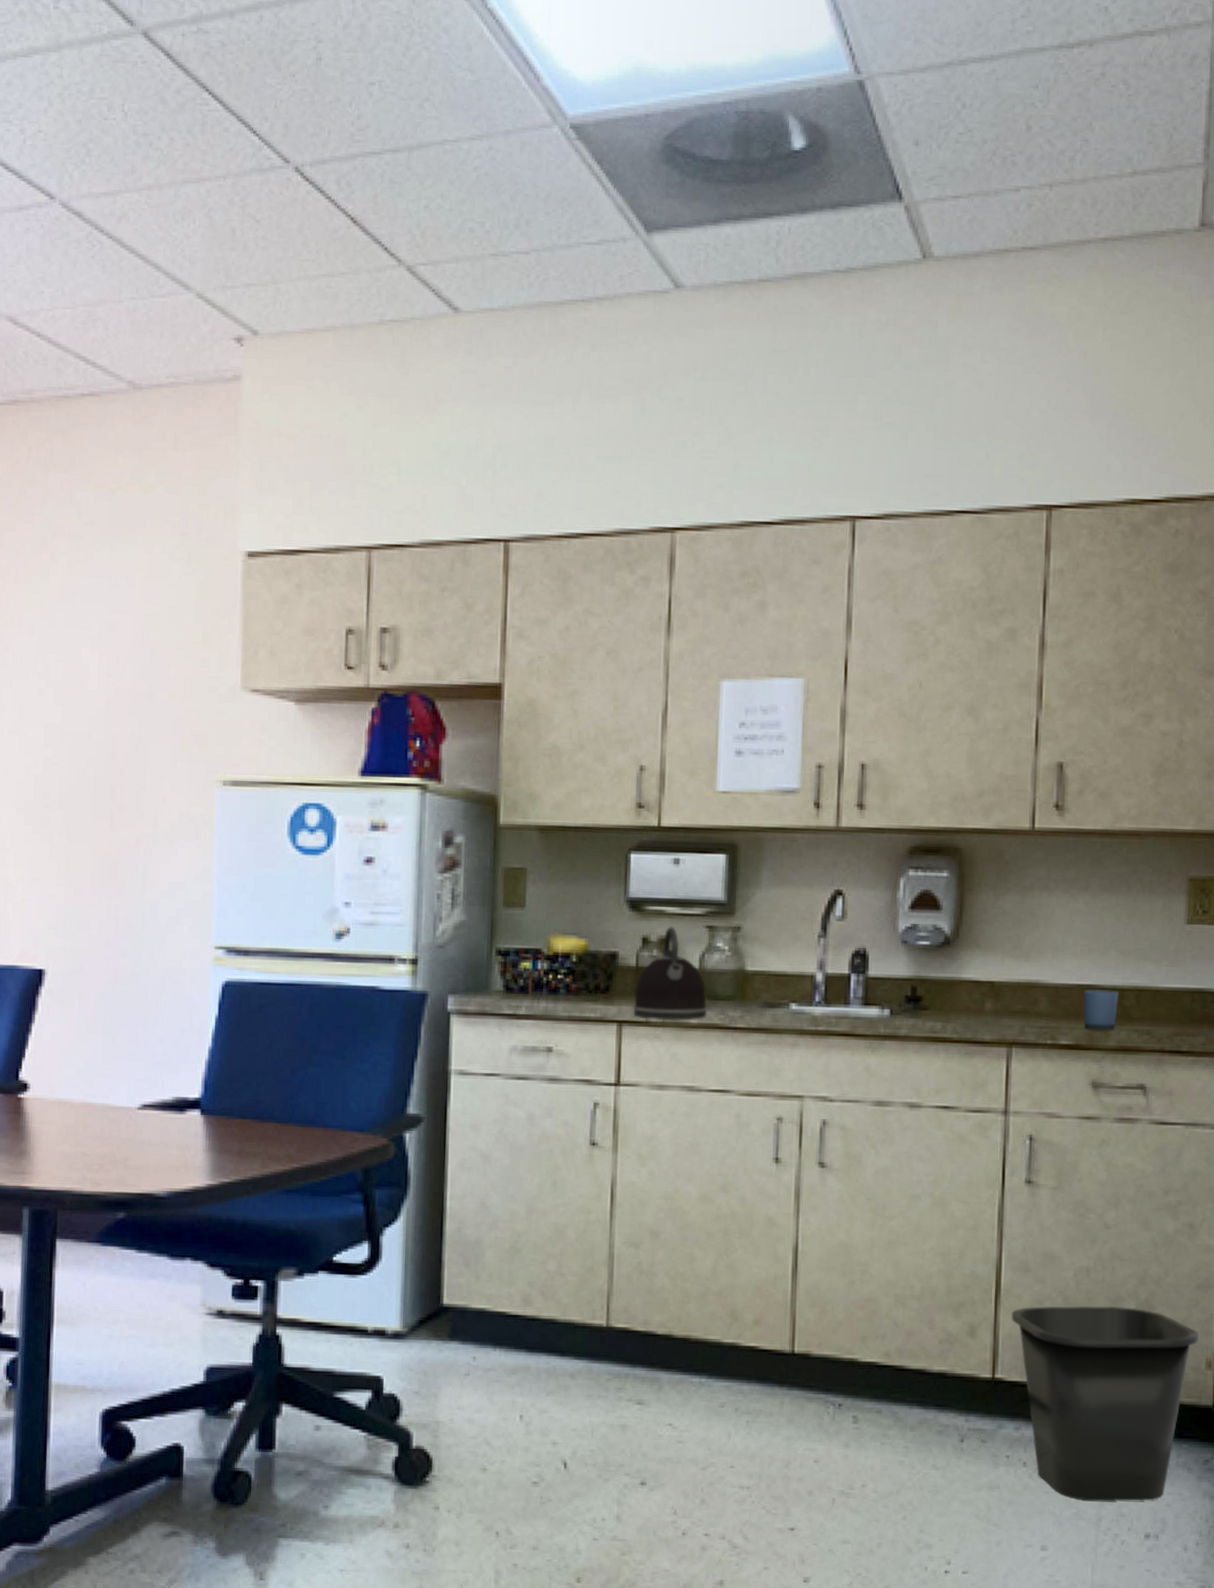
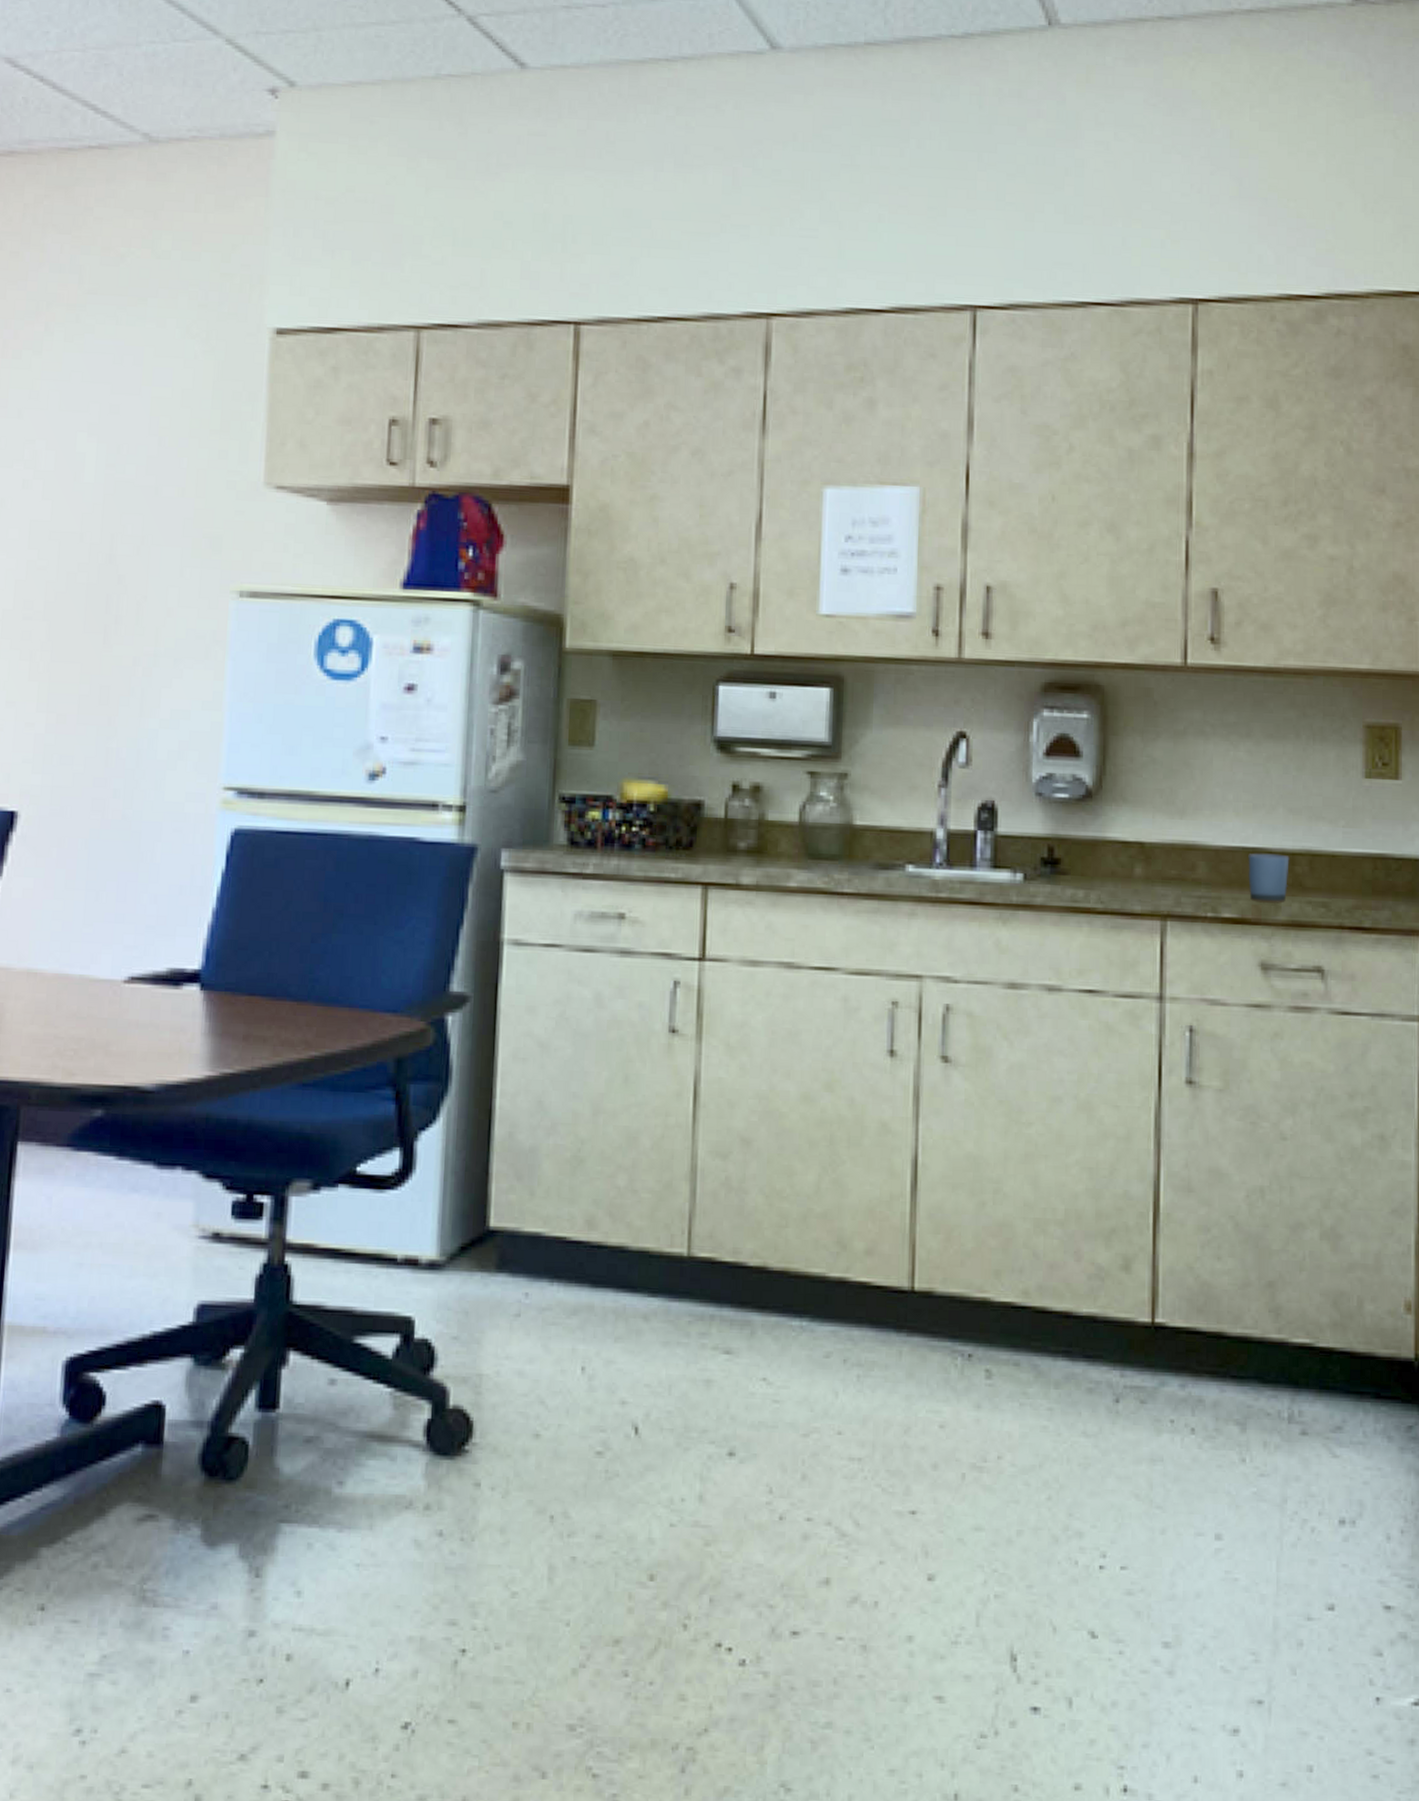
kettle: present [632,926,708,1021] -> none [720,772,810,884]
waste bin: present [1010,1305,1200,1501] -> none [1172,1233,1396,1478]

